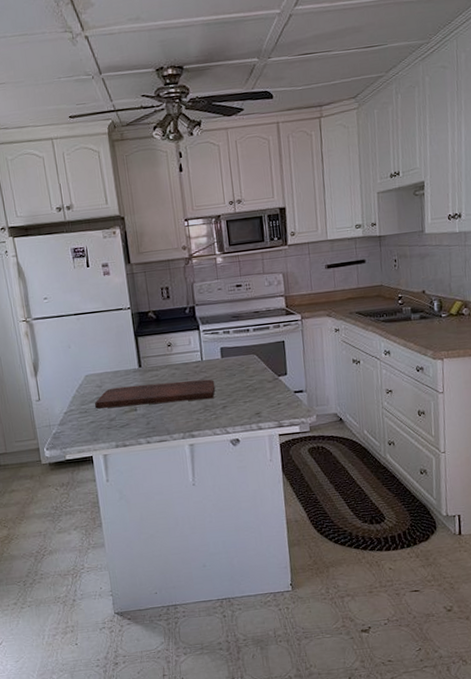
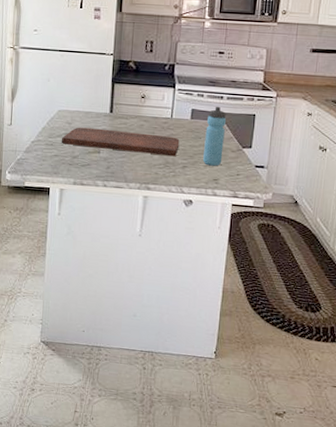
water bottle: none [237,339,261,401] -> present [203,106,227,166]

